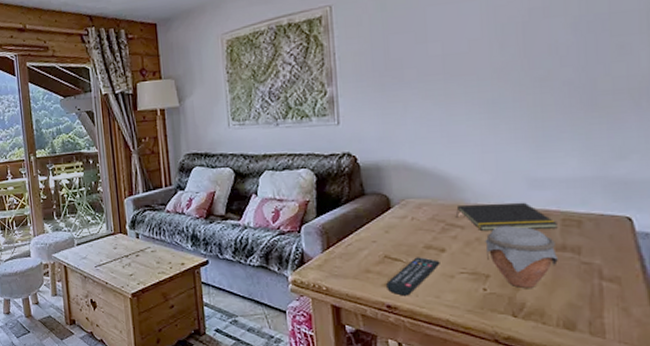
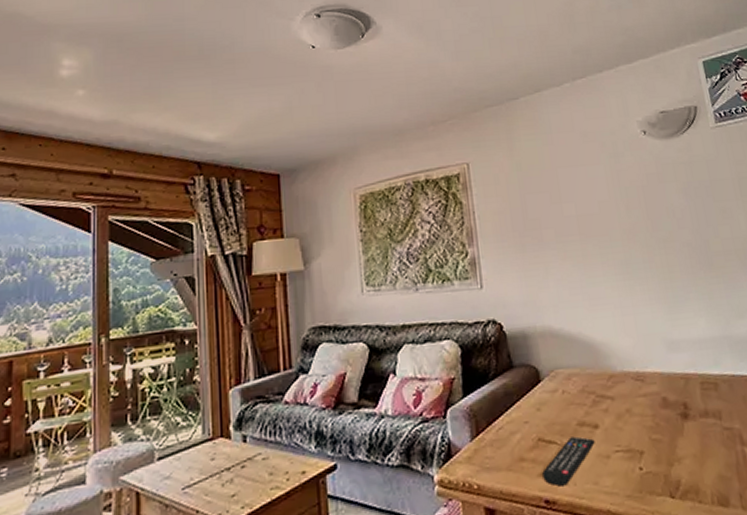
notepad: present [456,202,558,230] -> none [604,366,698,400]
jar: present [485,225,558,288] -> none [634,392,703,463]

